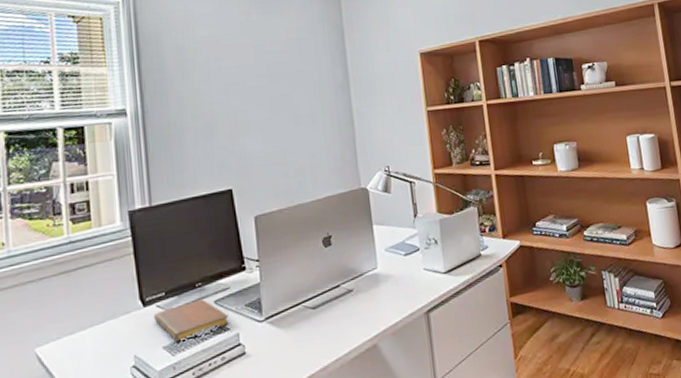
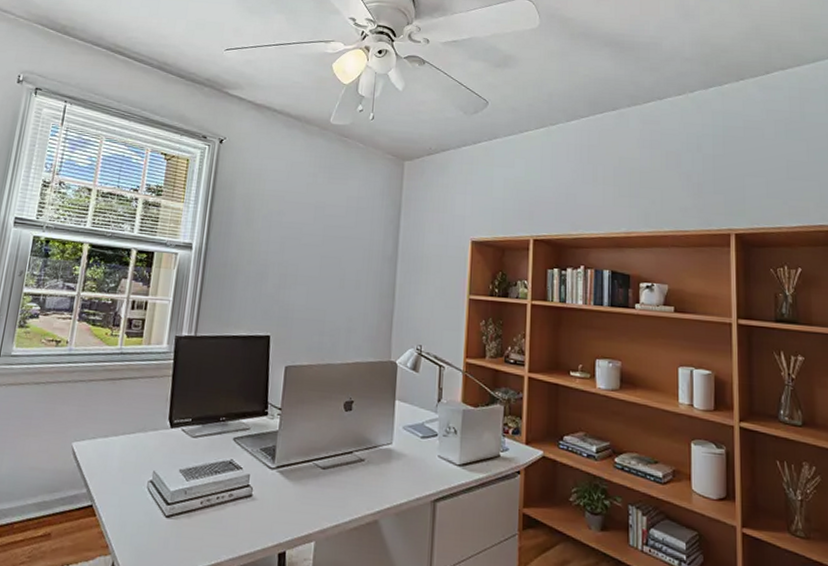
notebook: present [154,299,229,343] -> none [177,433,244,469]

